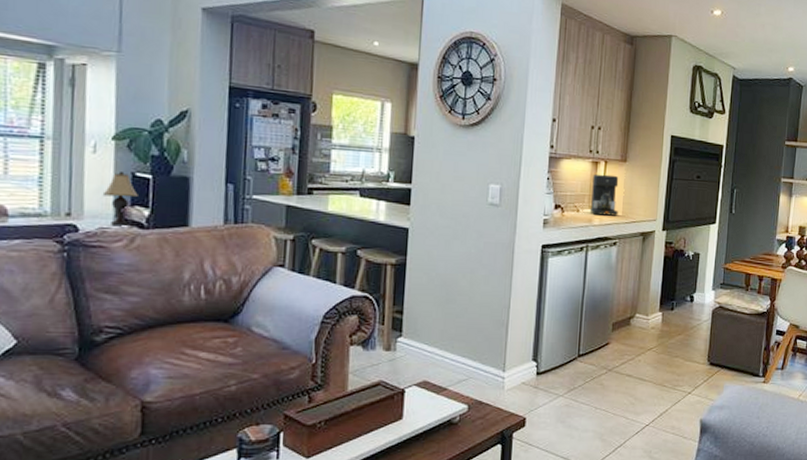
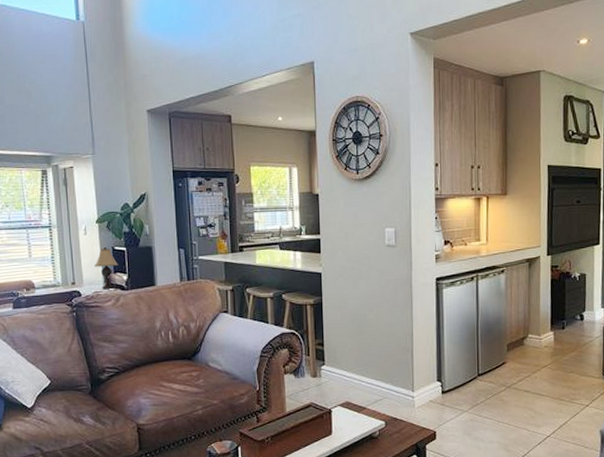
coffee maker: present [589,174,619,216] -> none [476,208,503,247]

